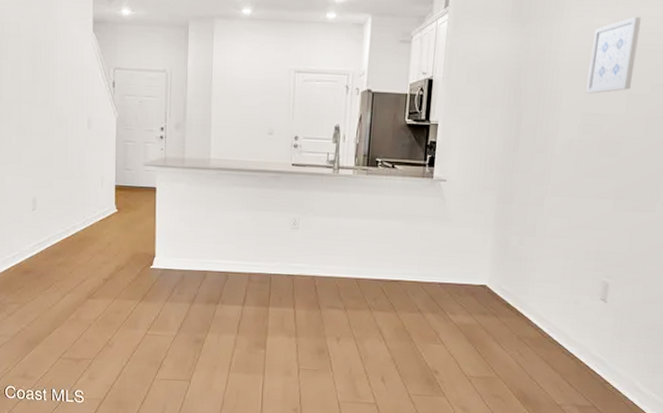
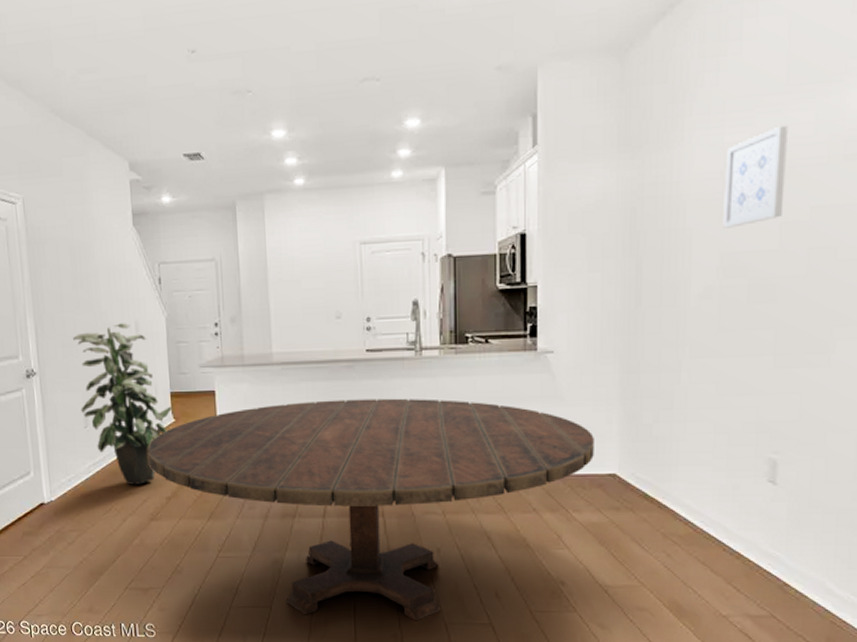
indoor plant: none [28,119,116,266] -> present [73,323,173,485]
dining table: none [89,204,472,399] -> present [147,398,594,621]

